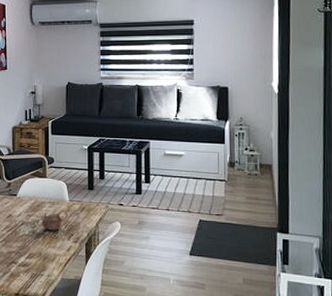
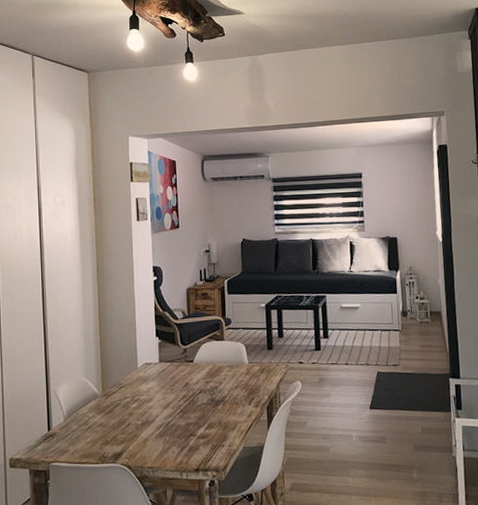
cup: present [41,210,68,231] -> none [220,373,248,396]

